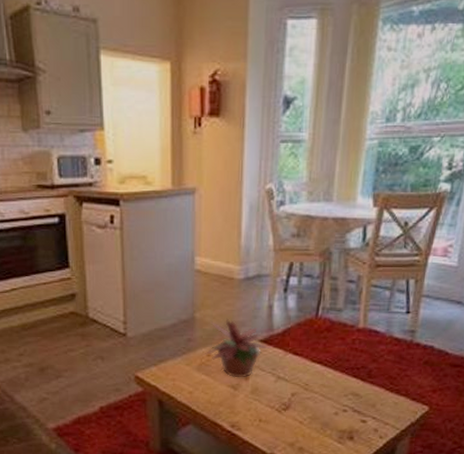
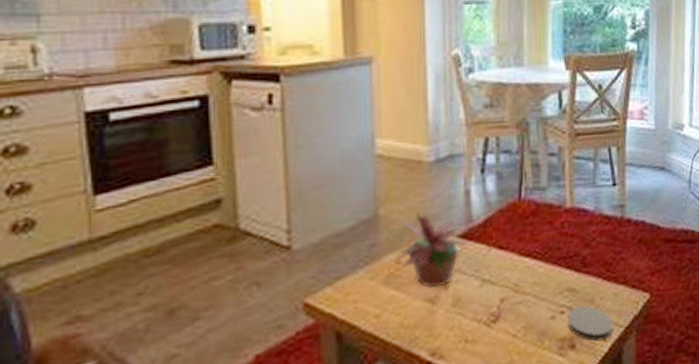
coaster: none [349,408,391,437] -> present [567,305,614,342]

